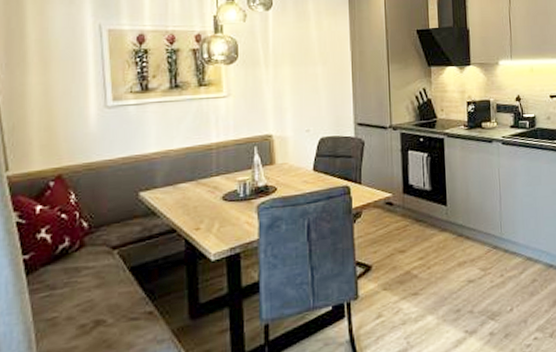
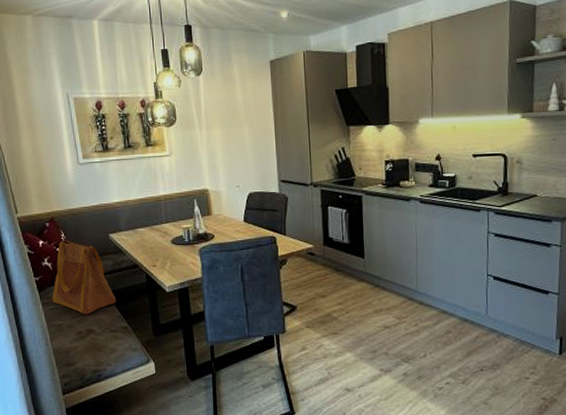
tote bag: none [44,202,142,301] -> present [51,240,117,315]

